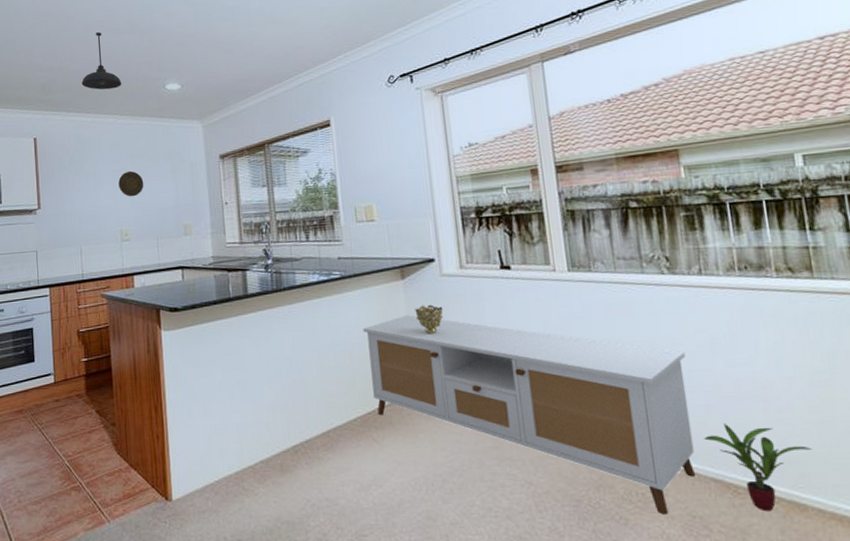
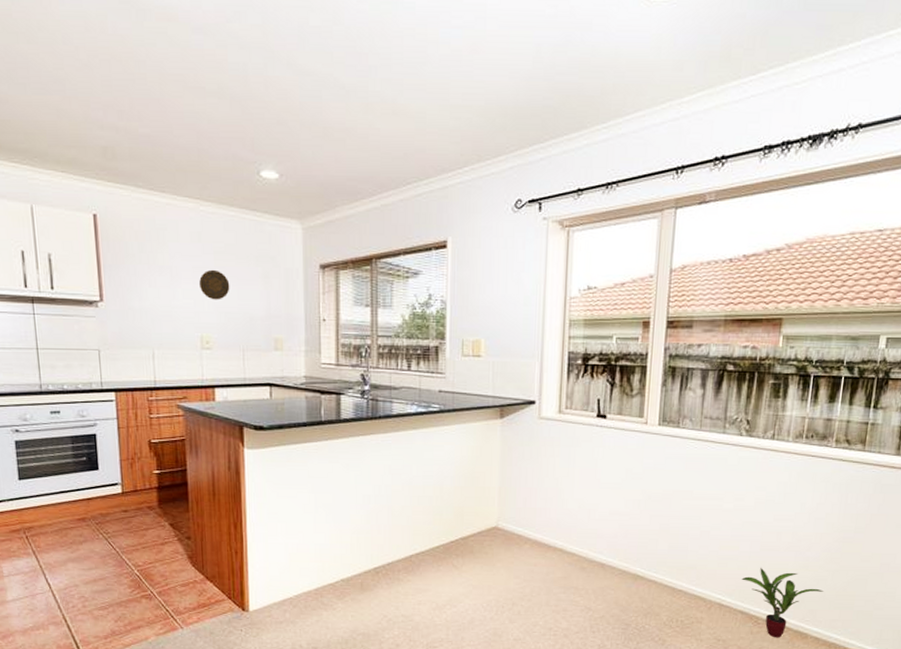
pendant light: present [81,32,122,90] -> none [154,89,206,166]
storage bench: present [363,315,696,515] -> none [456,454,744,638]
decorative bowl: present [414,304,443,334] -> none [508,445,536,473]

